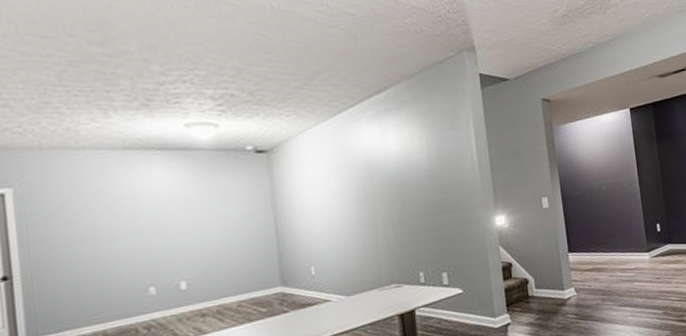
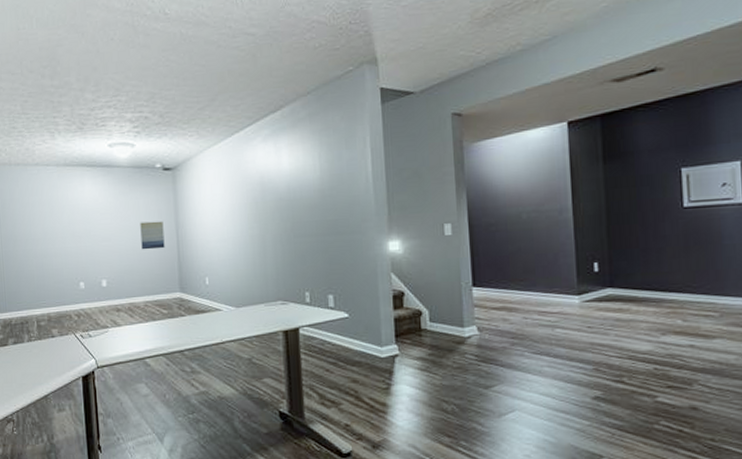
wall art: none [228,208,261,243] -> present [140,221,165,250]

